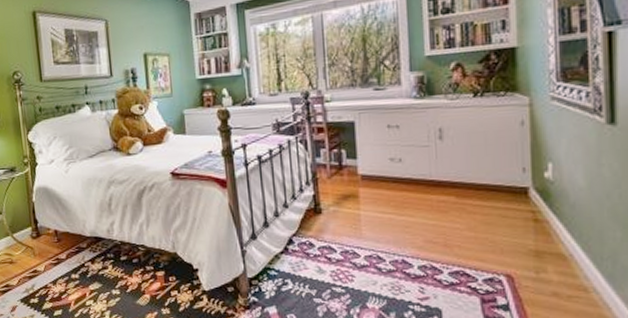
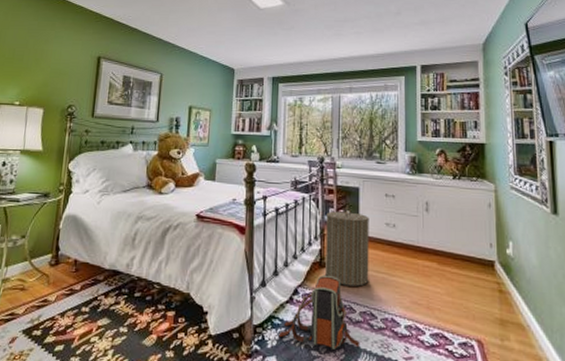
backpack: none [276,222,366,295] -> present [278,275,359,349]
laundry hamper: none [318,143,374,231] -> present [325,205,369,287]

